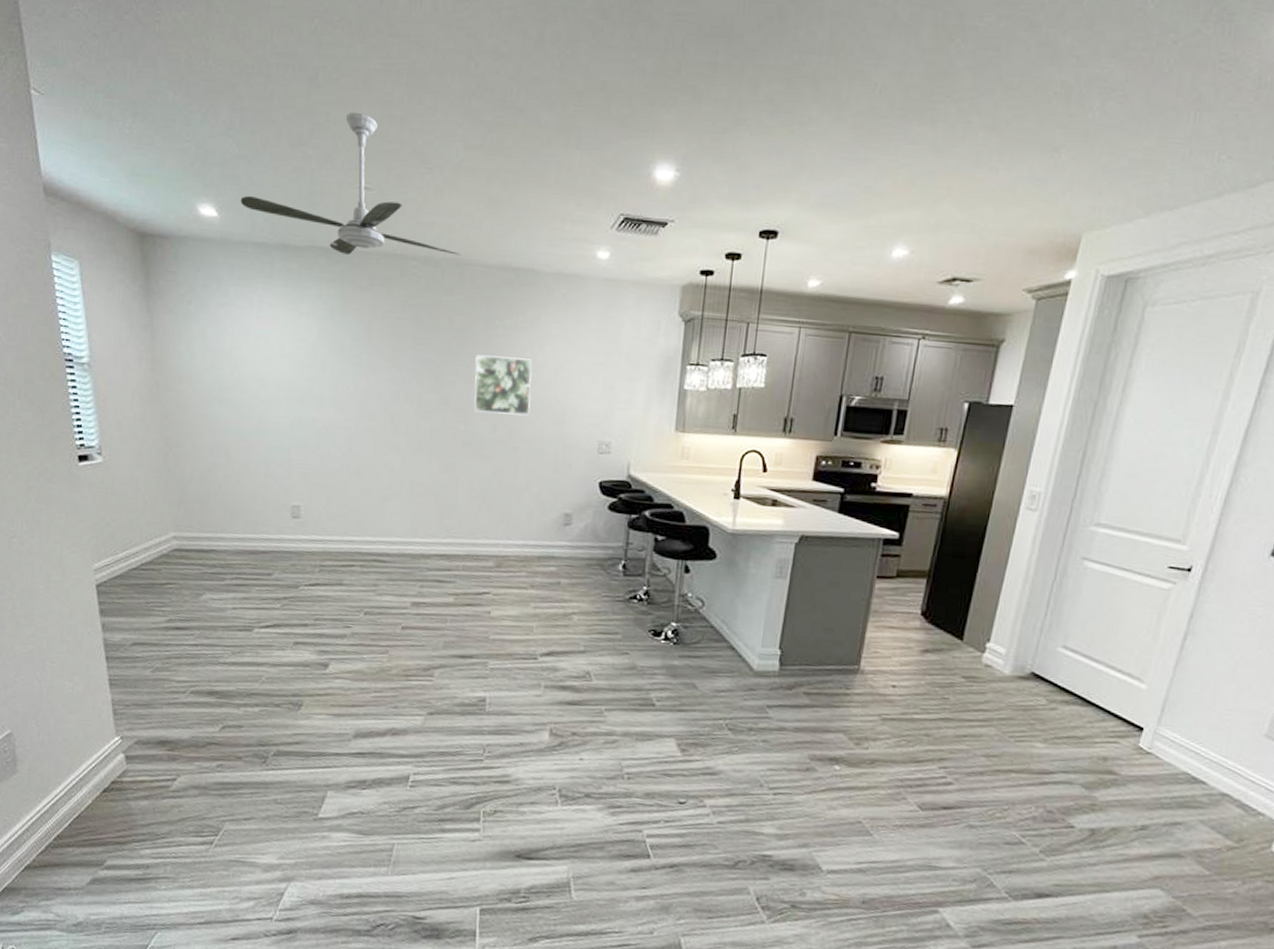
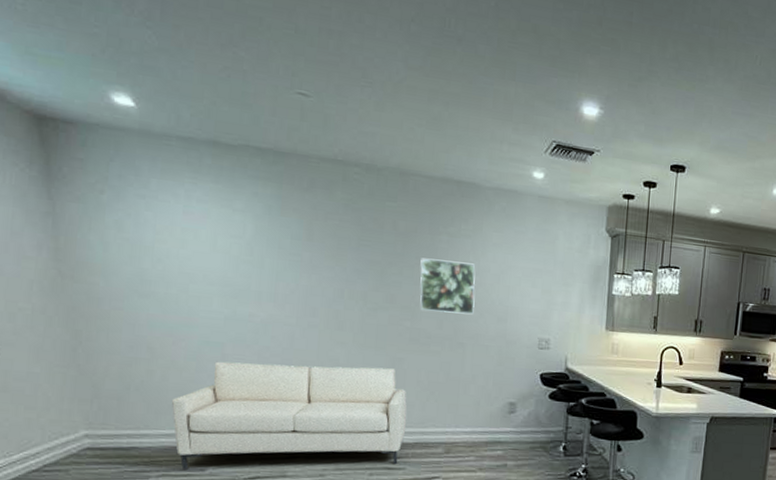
ceiling fan: present [240,112,462,256] -> none [162,20,404,166]
sofa: none [244,466,459,578] -> present [172,361,407,469]

